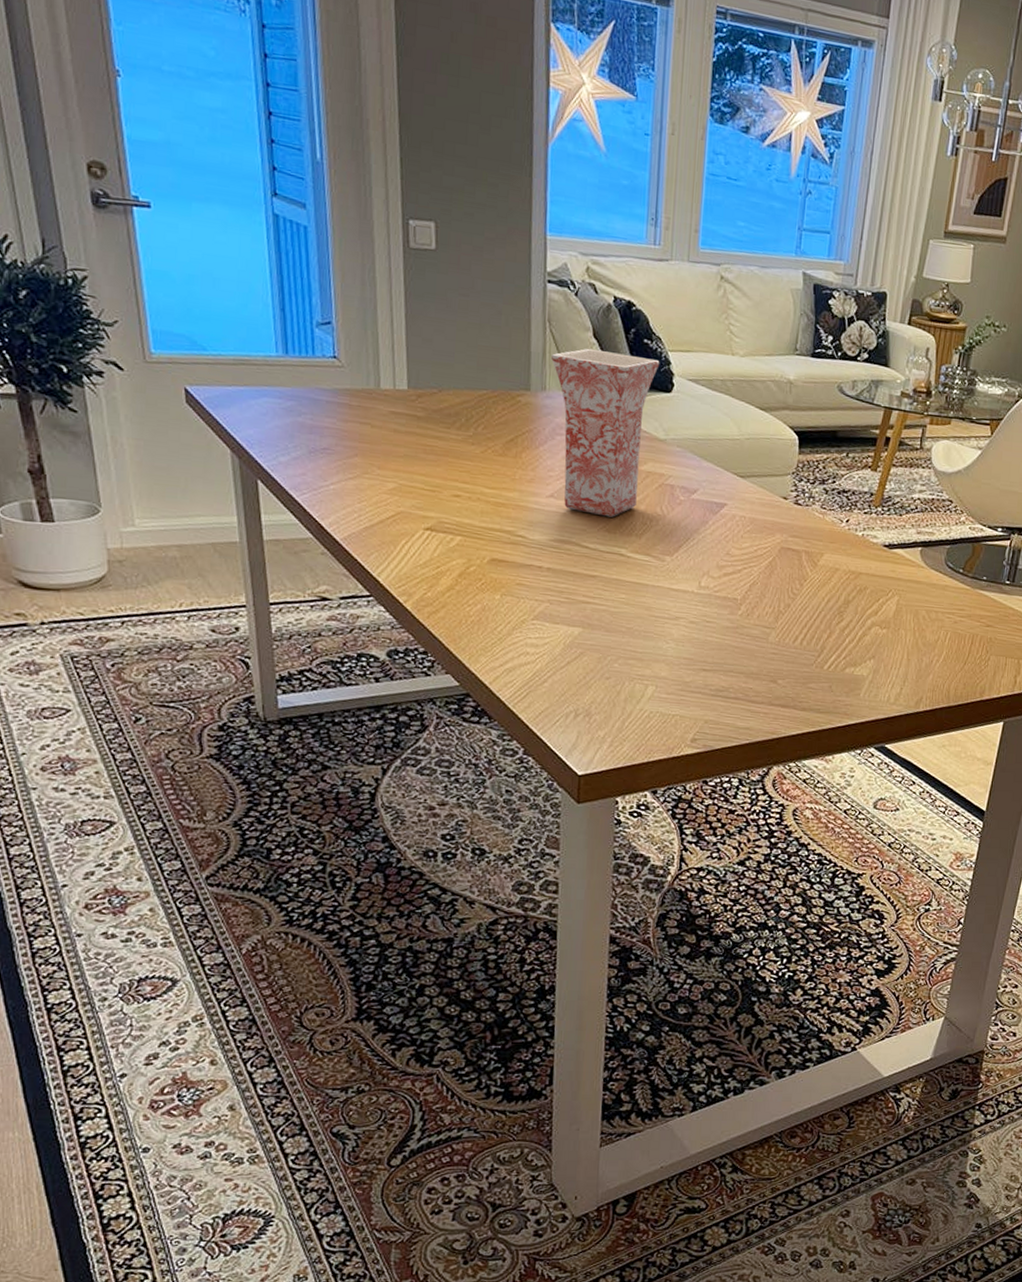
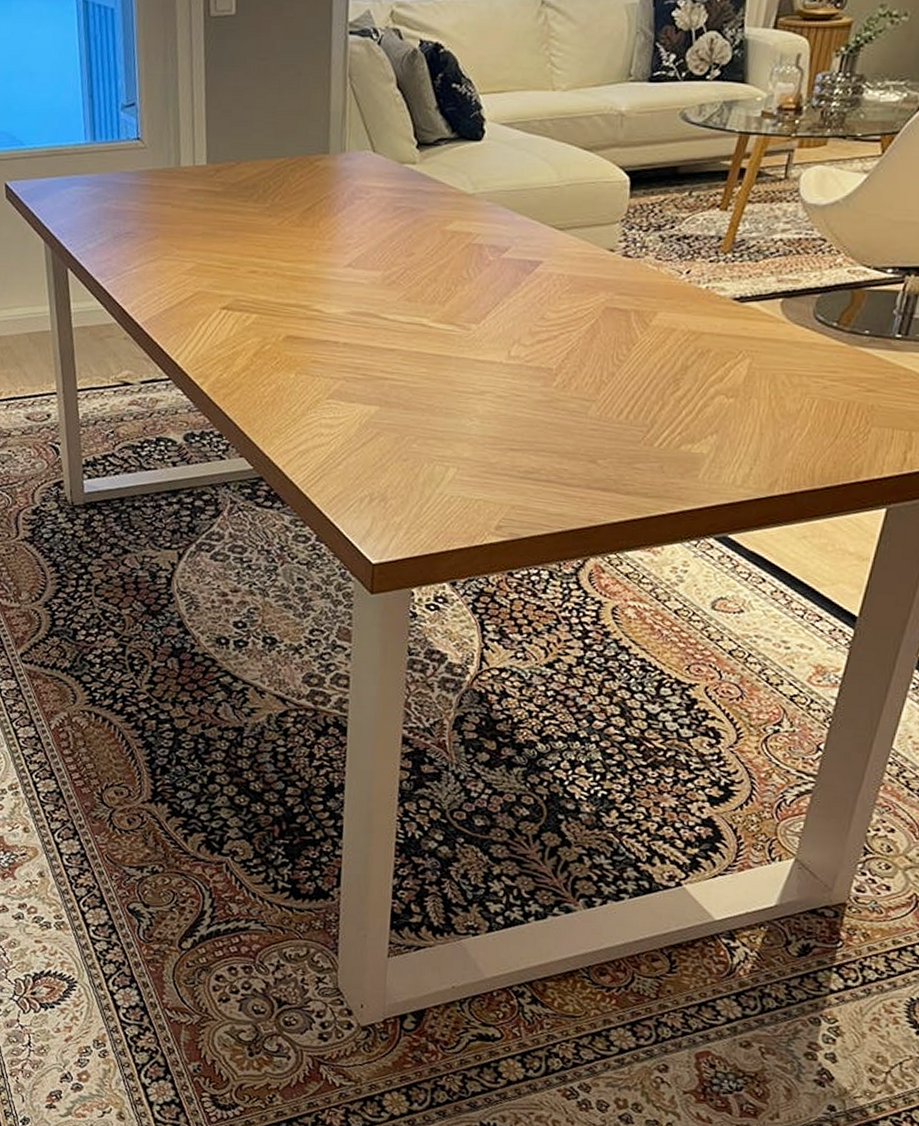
vase: present [550,348,660,518] -> none [351,101,470,285]

